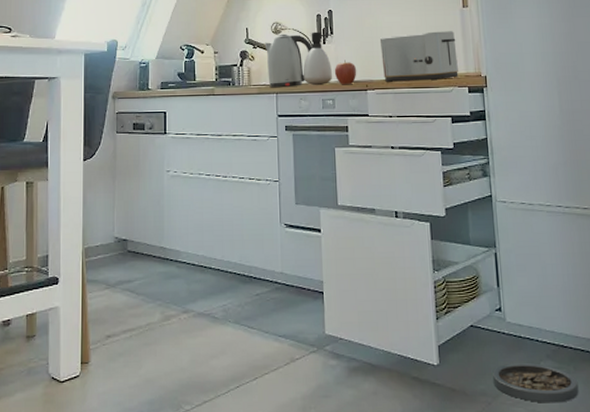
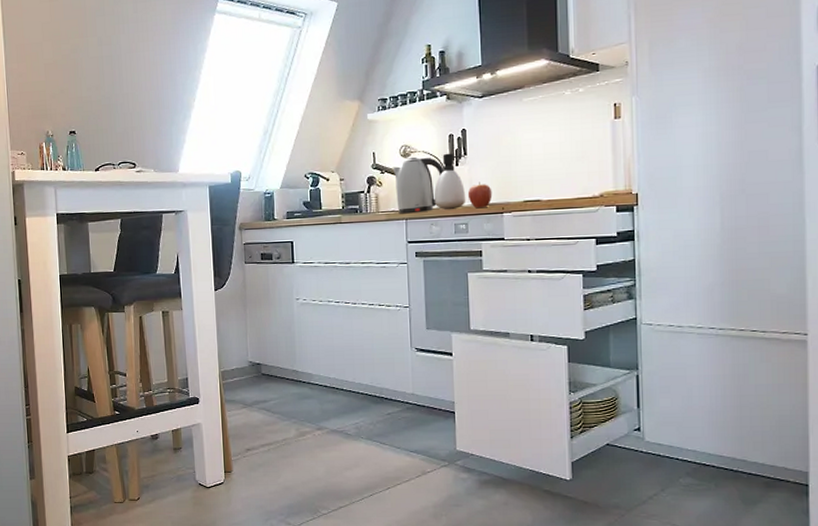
toaster: present [379,31,459,83] -> none [518,145,606,205]
pet bowl: present [492,362,579,403] -> none [627,479,719,517]

